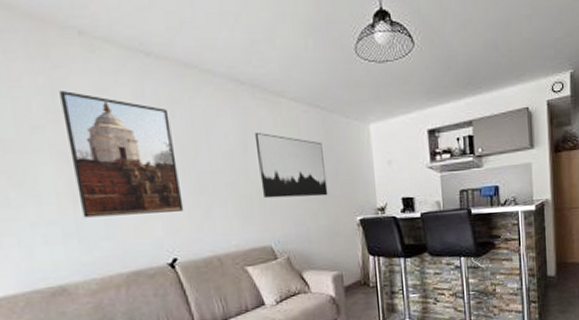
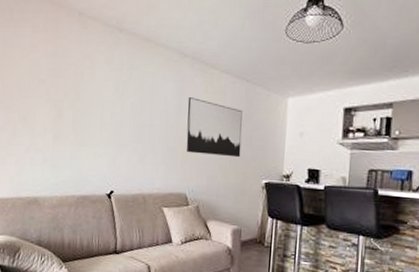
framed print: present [59,91,184,218] -> none [57,55,128,154]

